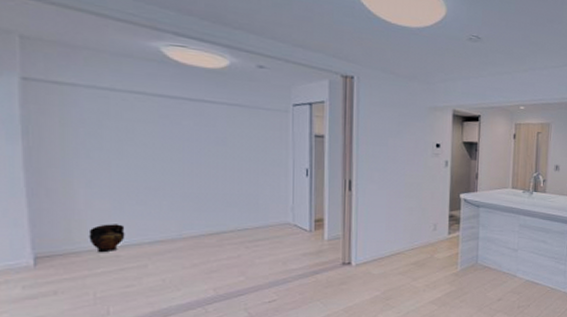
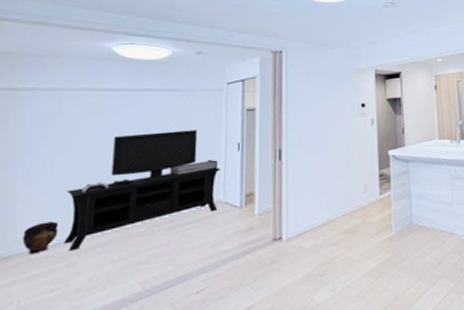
media console: none [128,147,290,254] -> present [64,130,221,252]

